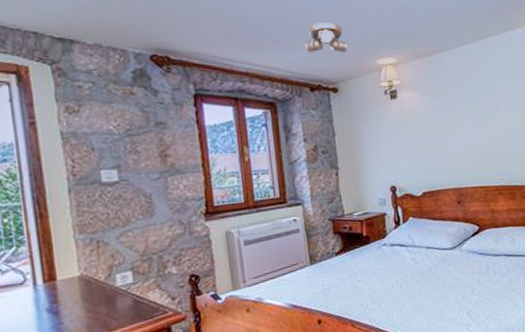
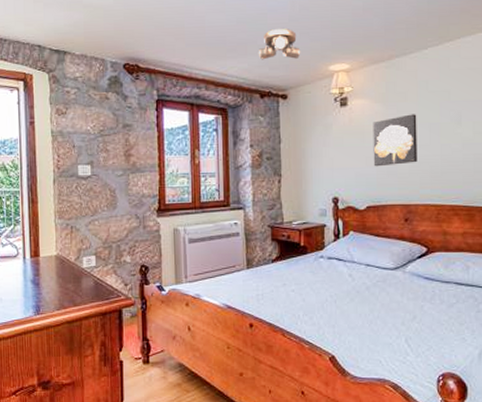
wall art: none [422,105,464,155] -> present [373,114,418,167]

